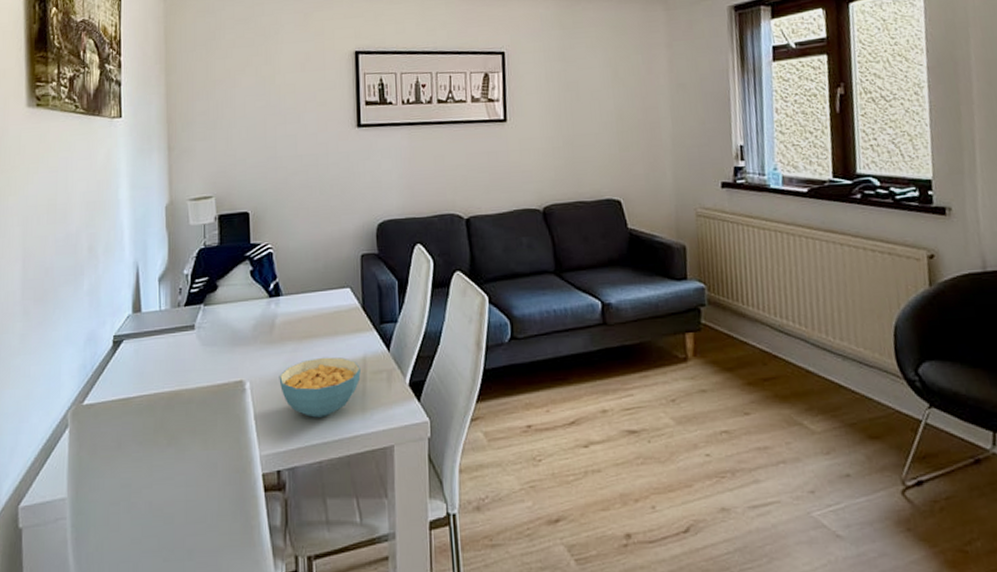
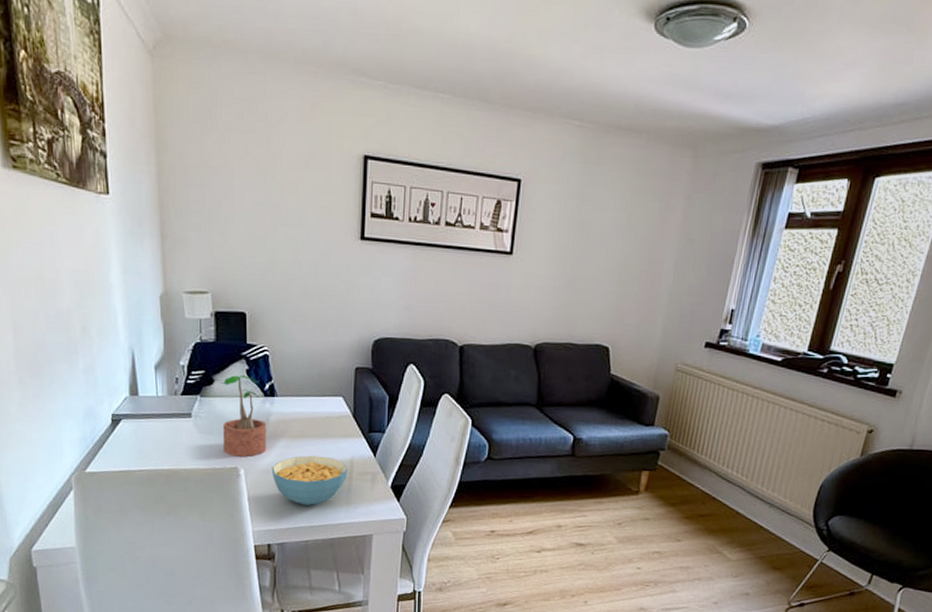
potted plant: none [223,276,273,369] -> present [219,375,267,457]

